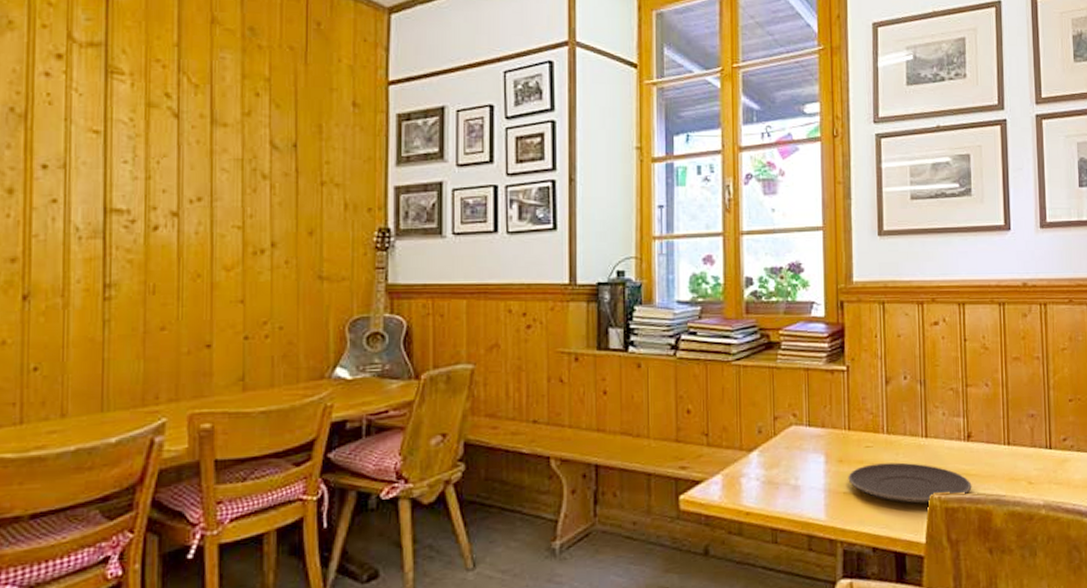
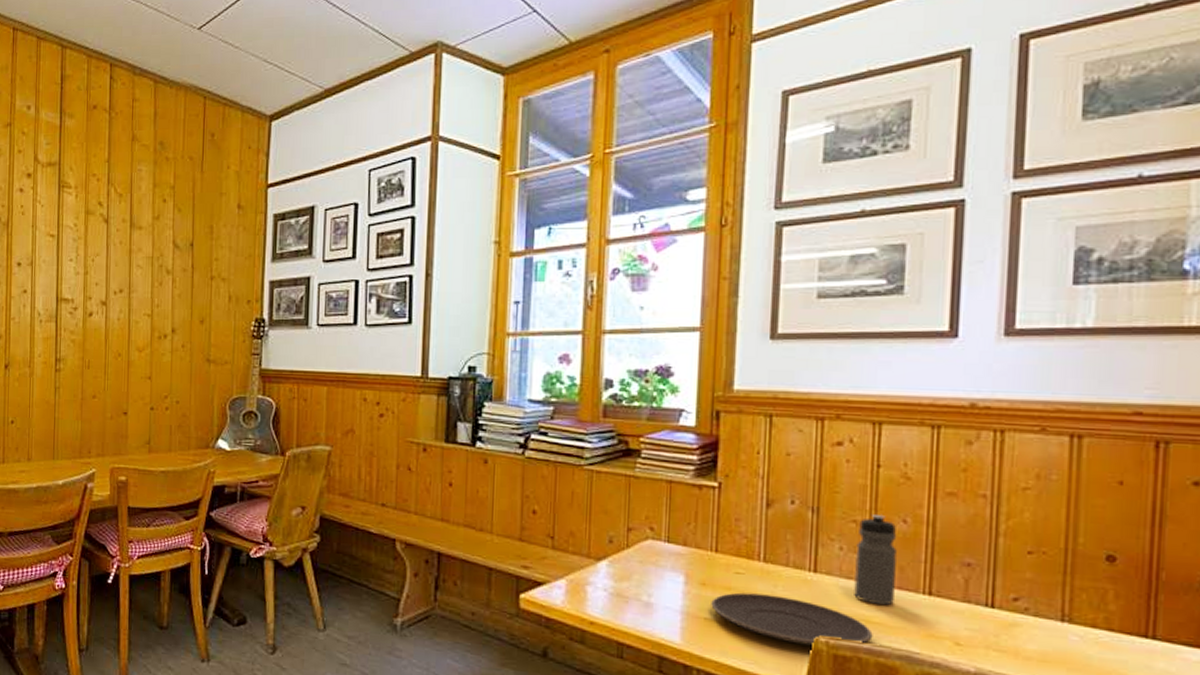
water bottle: none [955,382,984,459] -> present [854,515,897,606]

